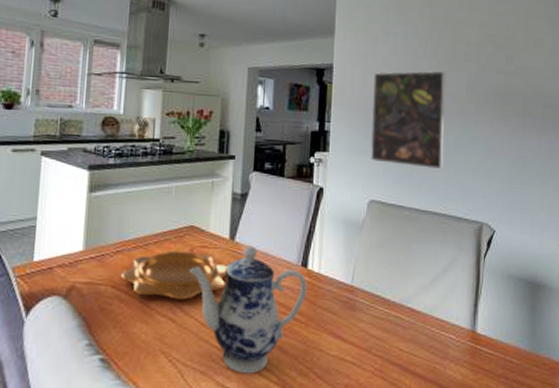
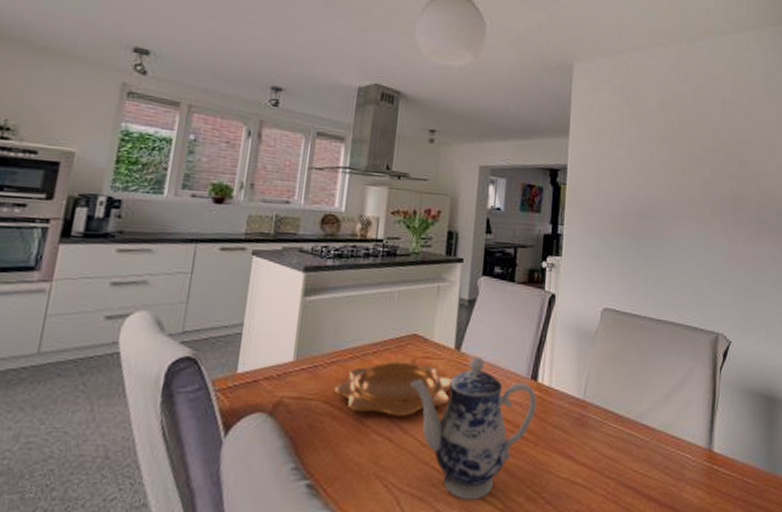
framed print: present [370,70,447,170] -> none [604,174,681,277]

